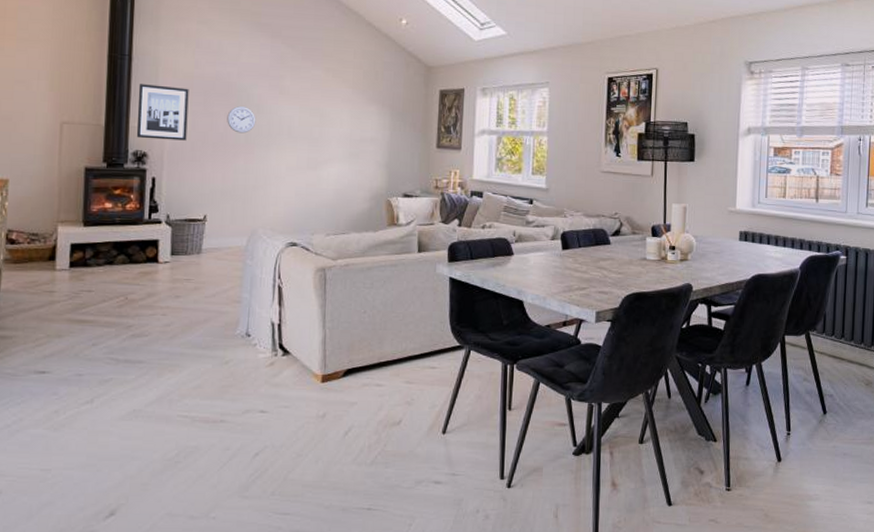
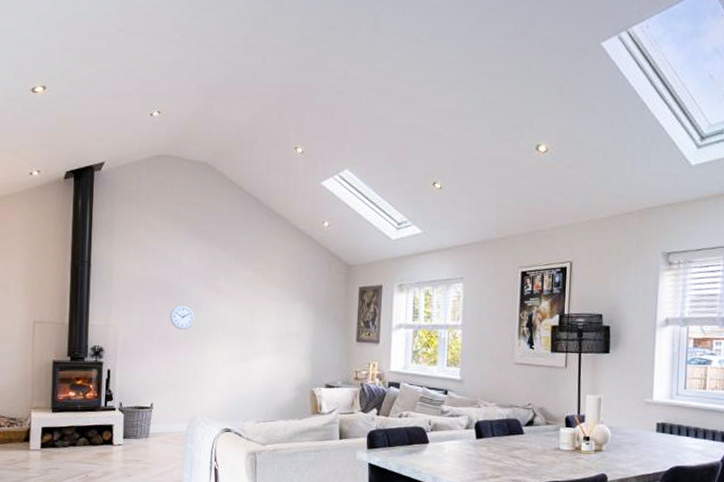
wall art: present [136,84,189,141] -> none [94,287,138,337]

